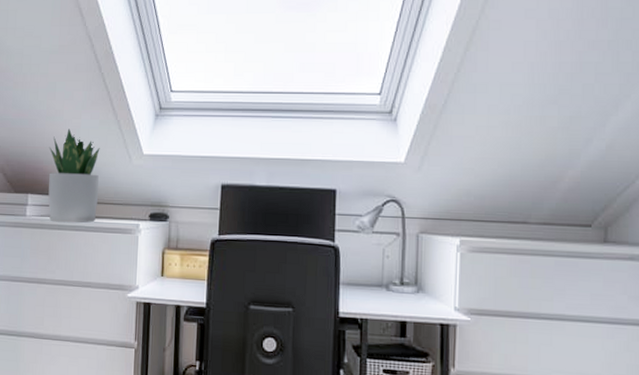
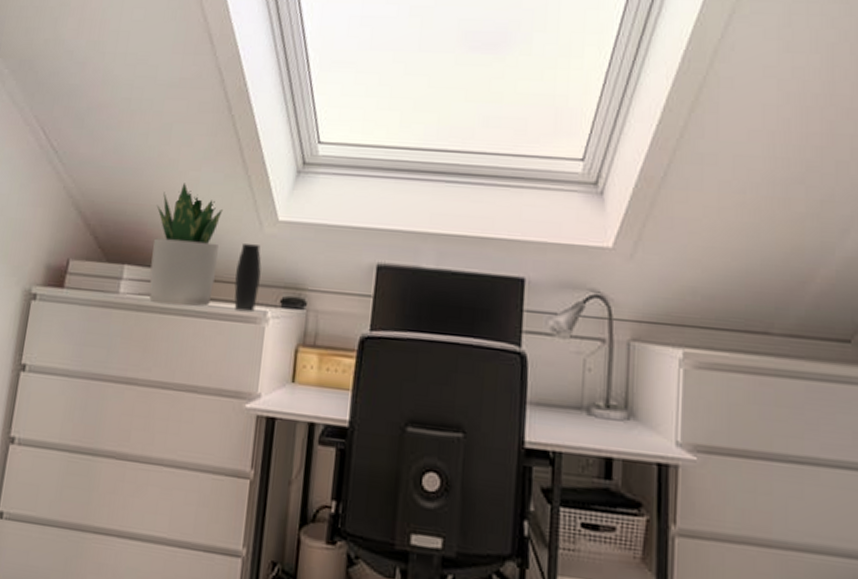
vase: none [113,174,133,226] -> present [234,244,262,313]

